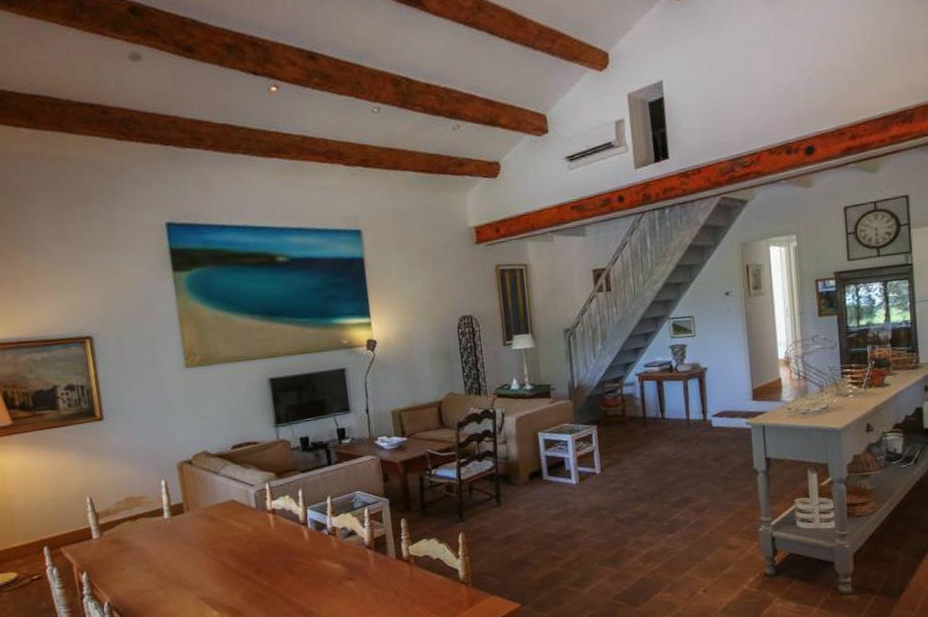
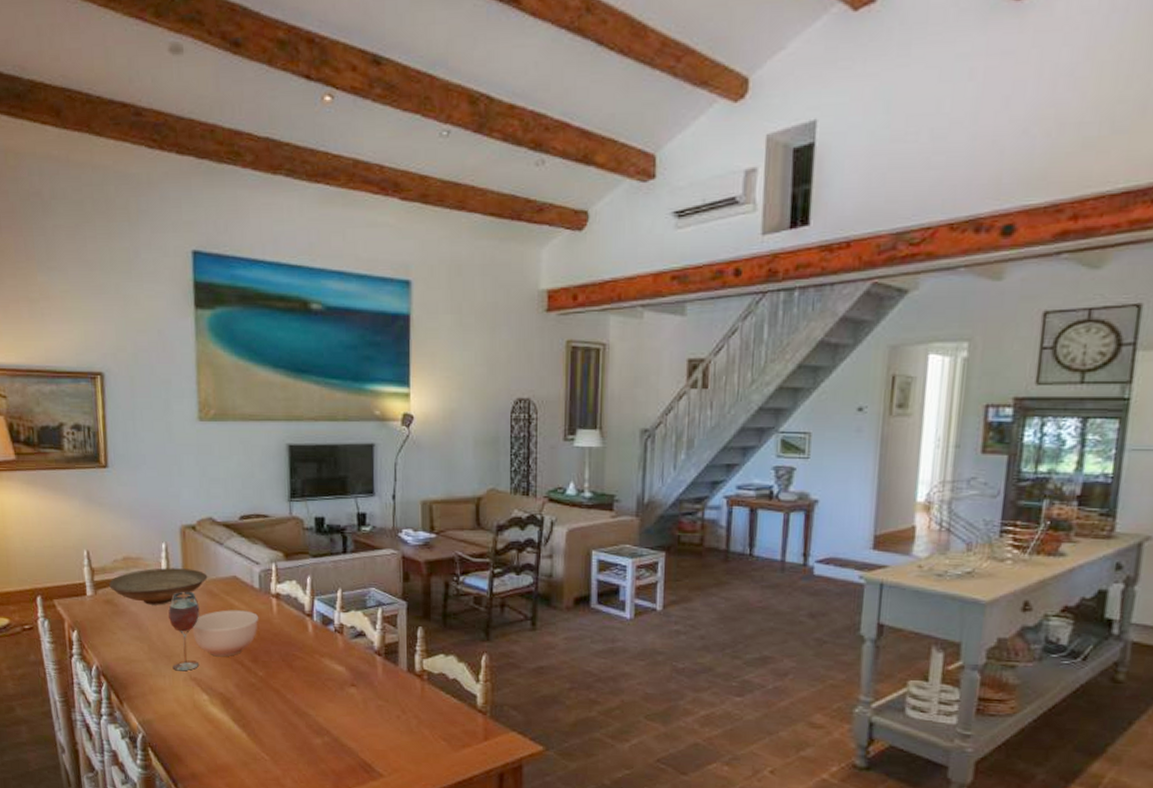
decorative bowl: none [113,499,208,538] -> present [109,568,208,605]
wineglass: none [173,519,206,594] -> present [168,591,200,671]
bowl: none [197,529,259,575] -> present [192,610,259,657]

